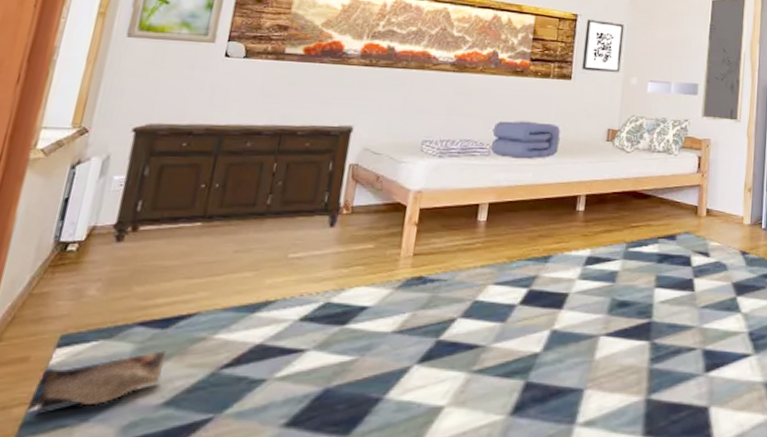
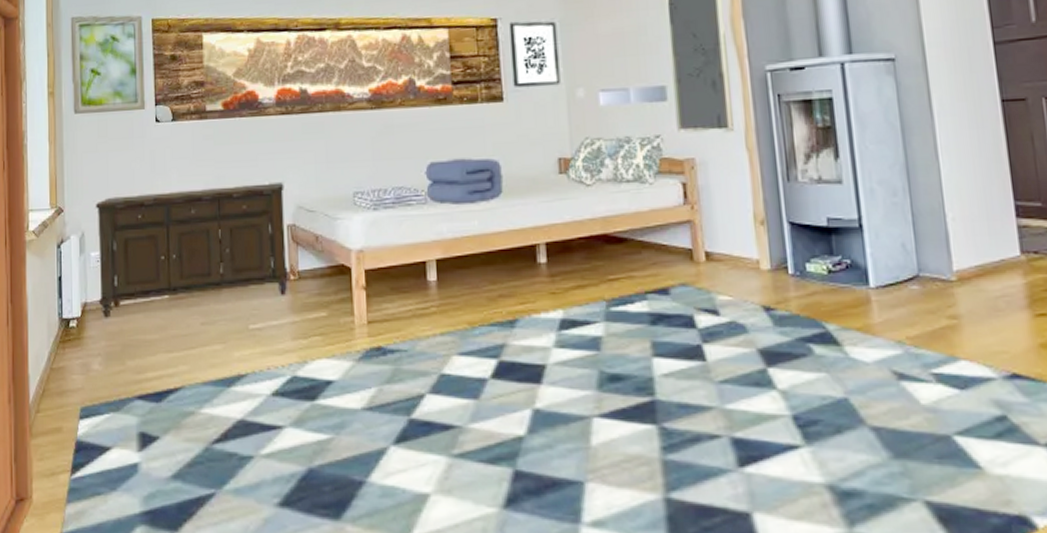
bag: present [36,350,167,412] -> none [75,424,165,480]

